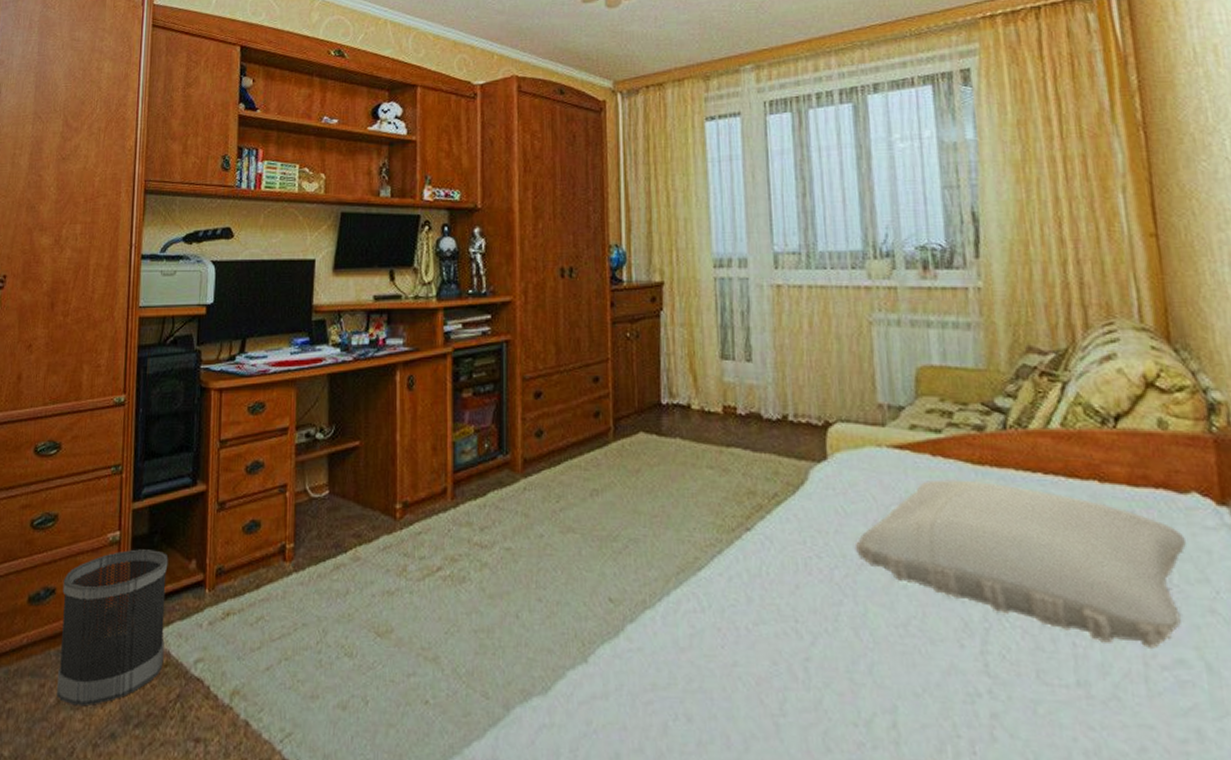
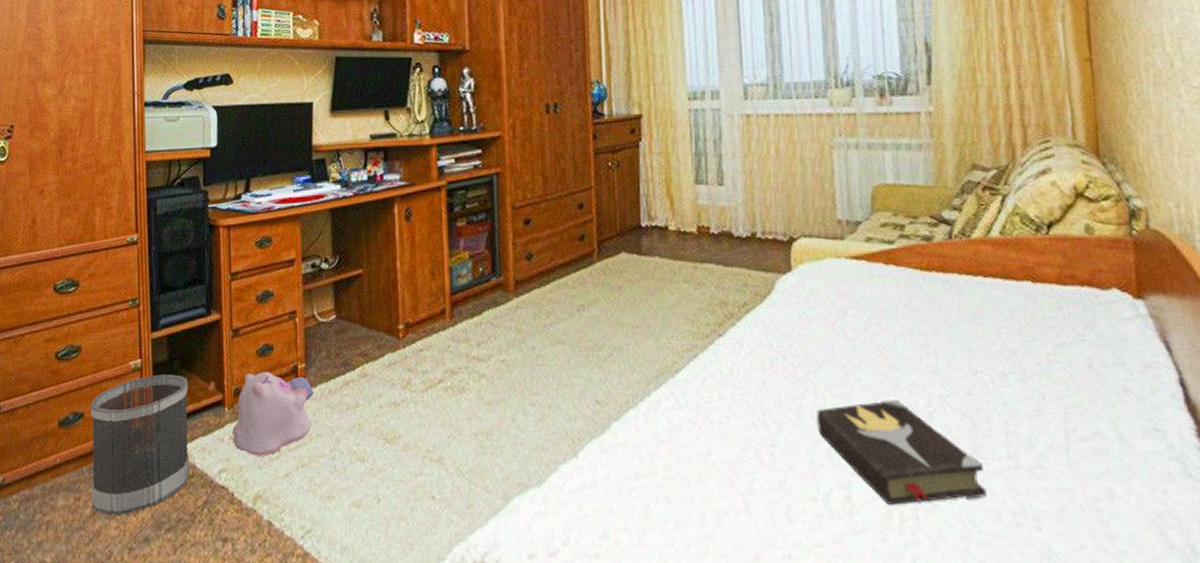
plush toy: none [212,550,302,646] -> present [232,371,315,456]
pillow: present [855,479,1187,650] -> none [815,284,1107,425]
hardback book: none [856,610,1054,736] -> present [816,398,987,505]

